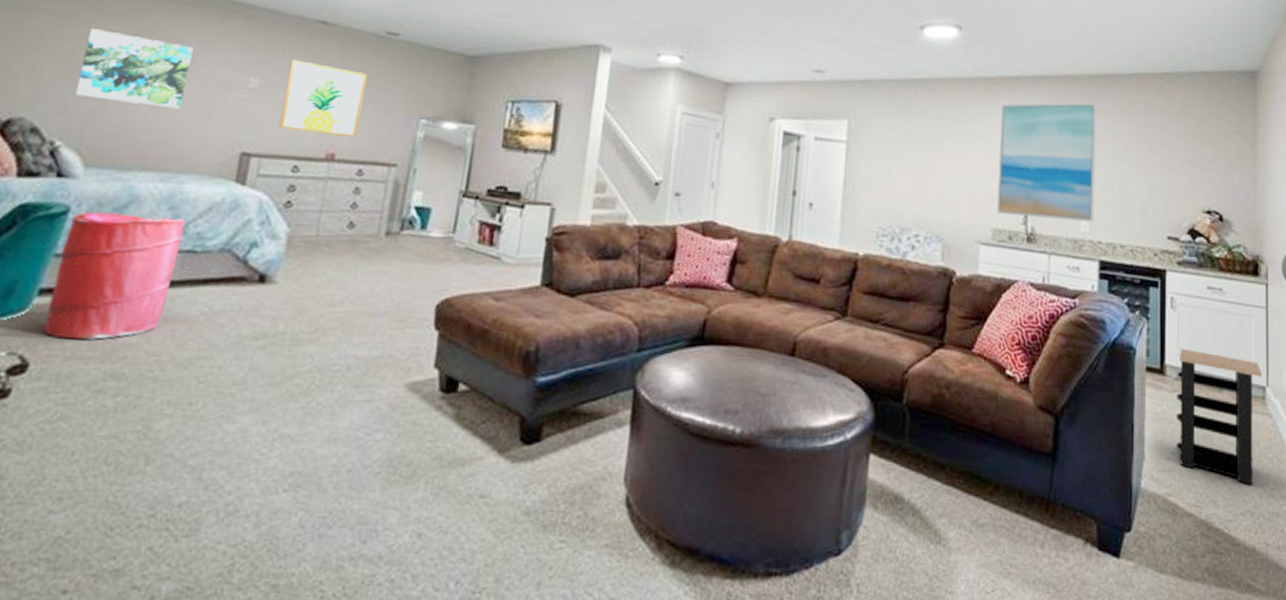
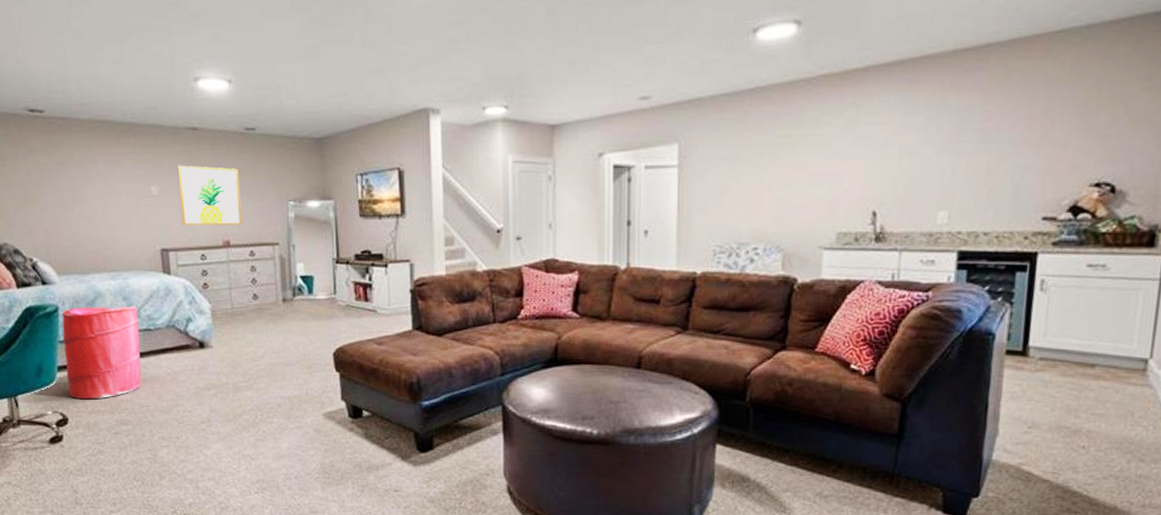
wall art: present [74,28,194,109] -> none [27,164,109,221]
wall art: present [996,102,1097,223] -> none [841,82,964,218]
side table: present [1175,348,1263,485] -> none [1033,329,1147,452]

